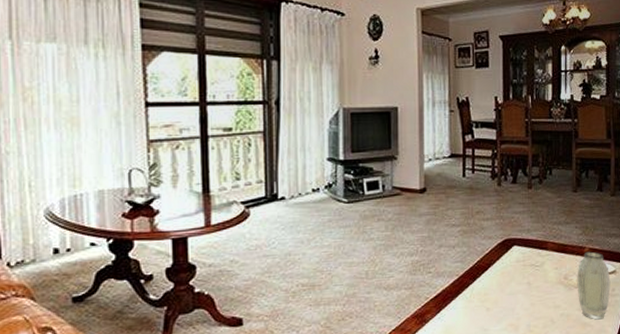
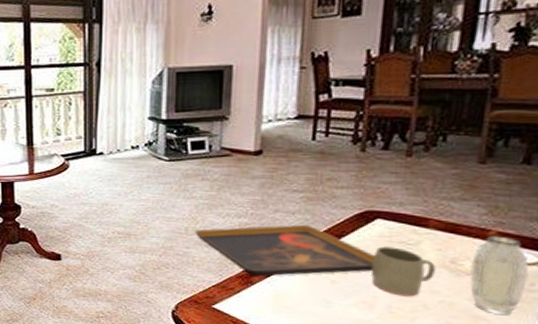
decorative tray: none [375,257,516,314] -> present [195,224,376,276]
mug: none [513,270,556,314] -> present [371,246,436,297]

